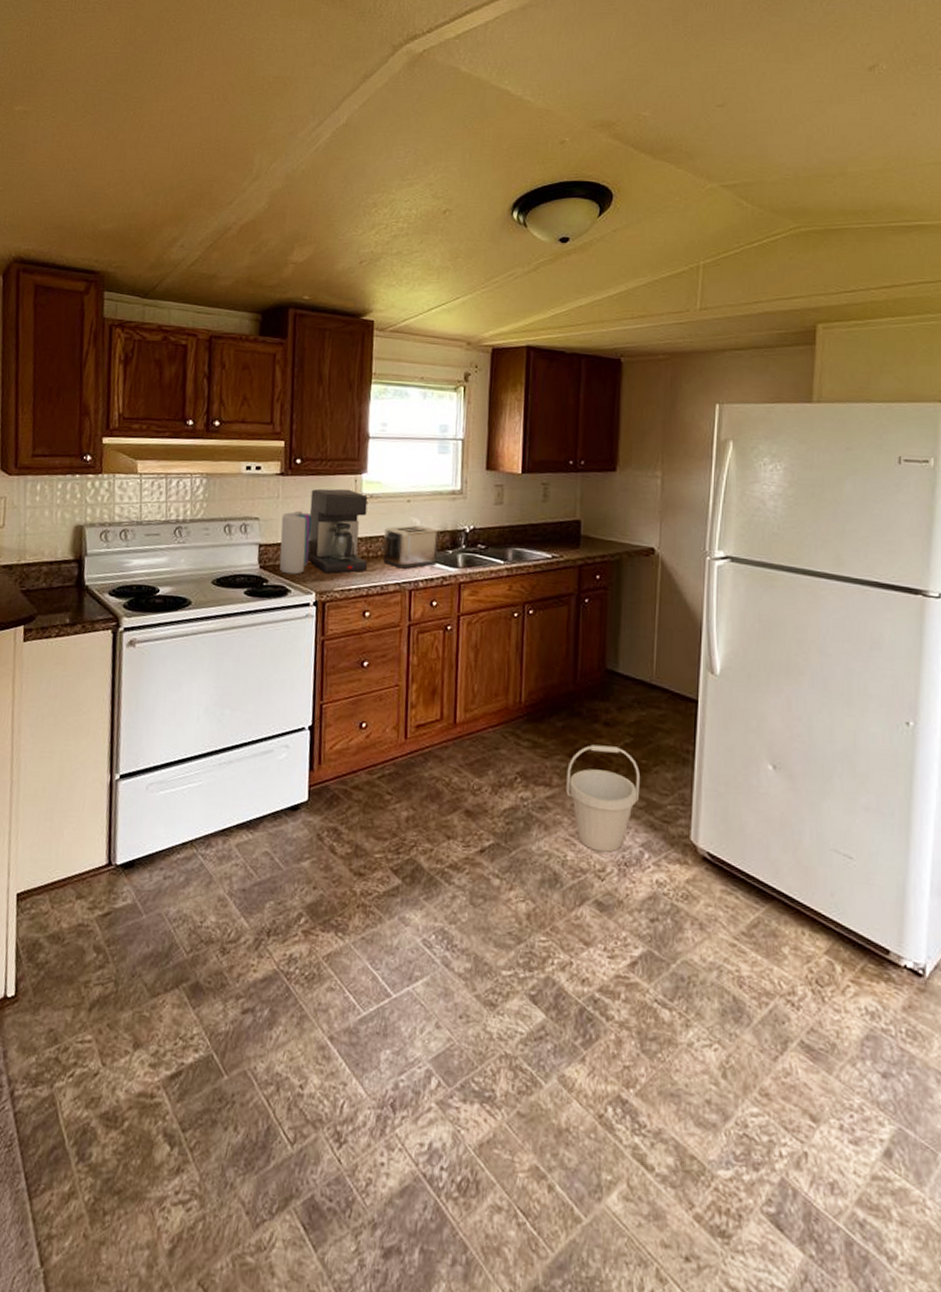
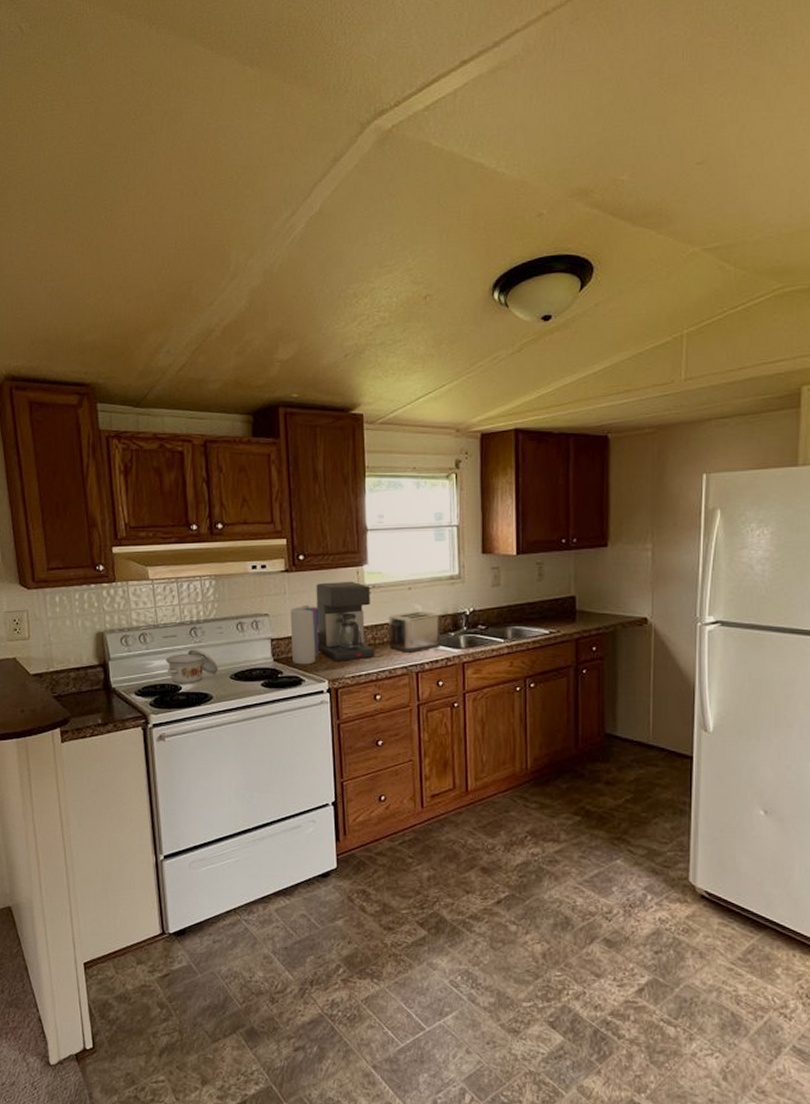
cooking pot: none [145,549,201,587] -> present [166,648,219,684]
bucket: present [566,744,641,853] -> none [573,802,642,897]

